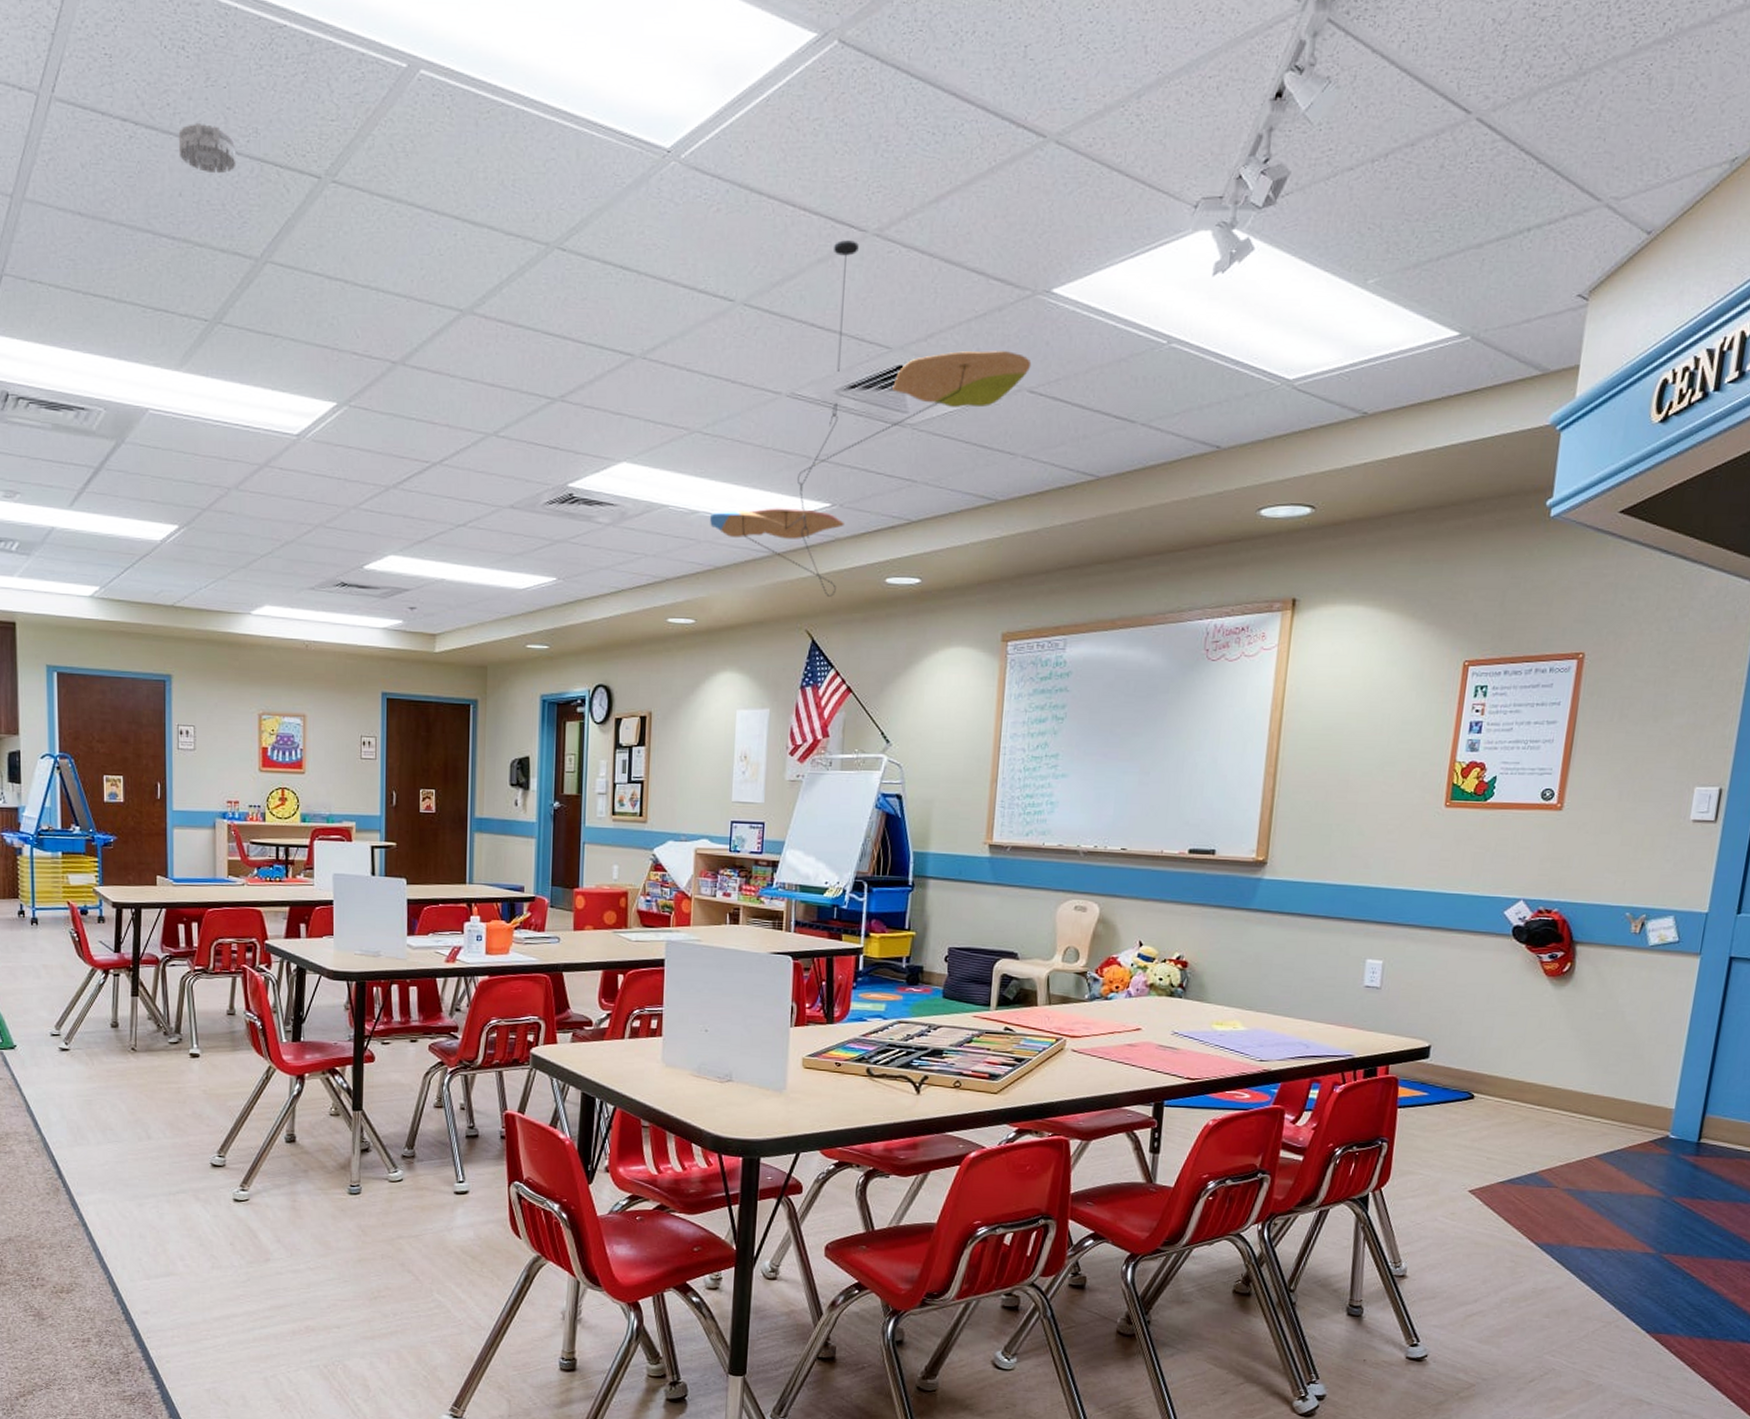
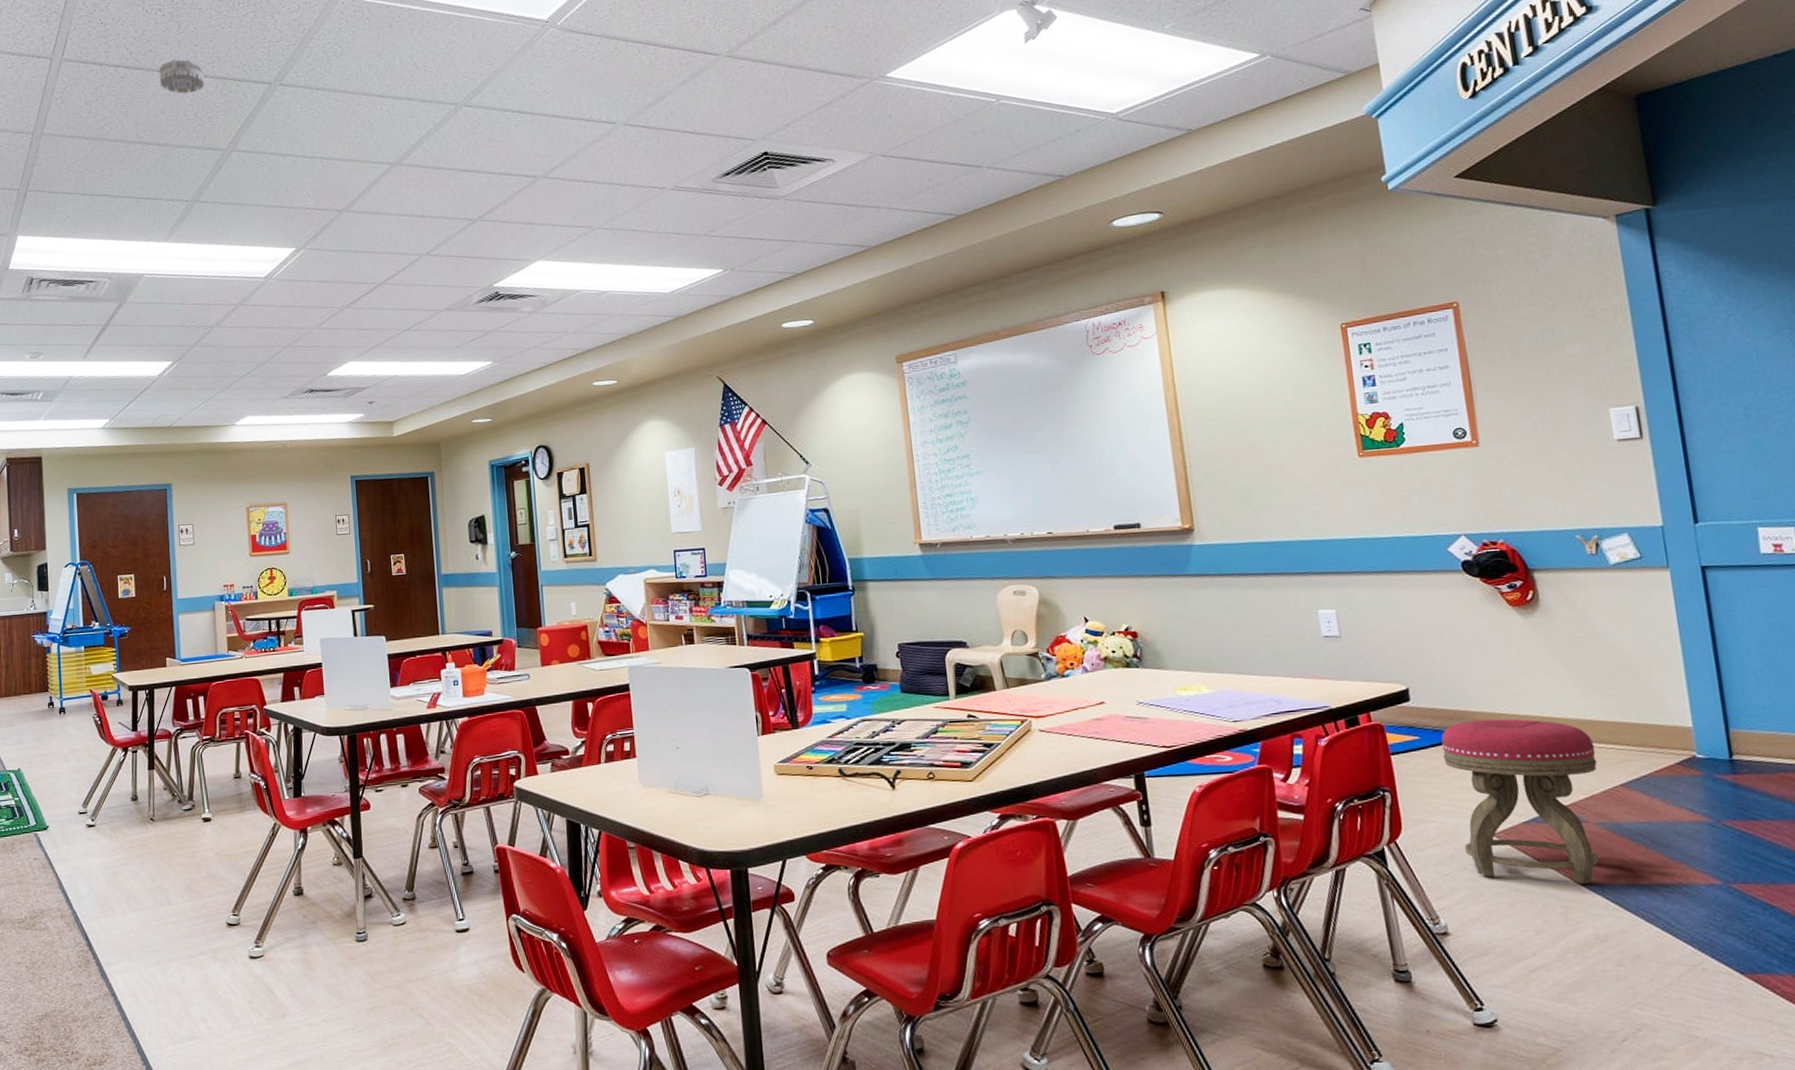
ceiling mobile: present [710,240,1032,597] -> none [619,63,880,346]
stool: none [1441,1082,1584,1243] -> present [1441,719,1598,884]

